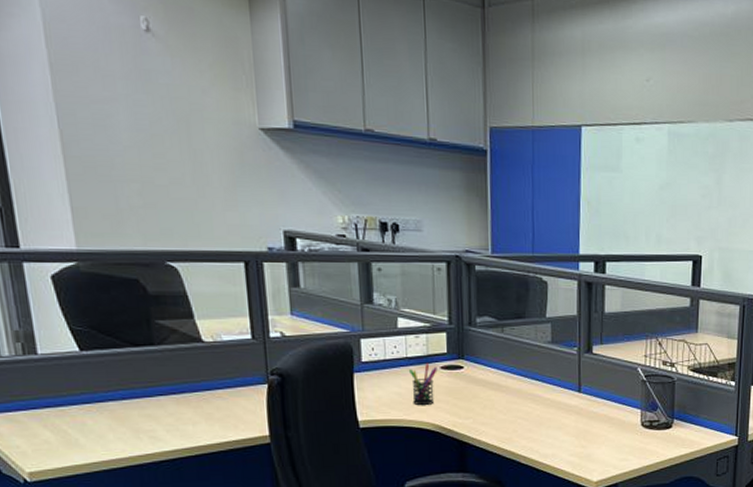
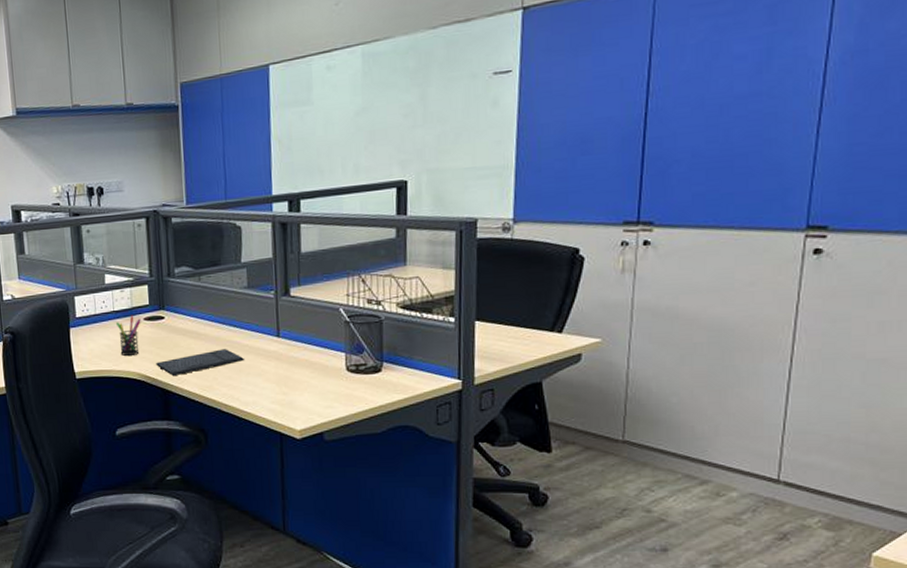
keyboard: none [452,402,545,428] -> present [156,349,244,377]

